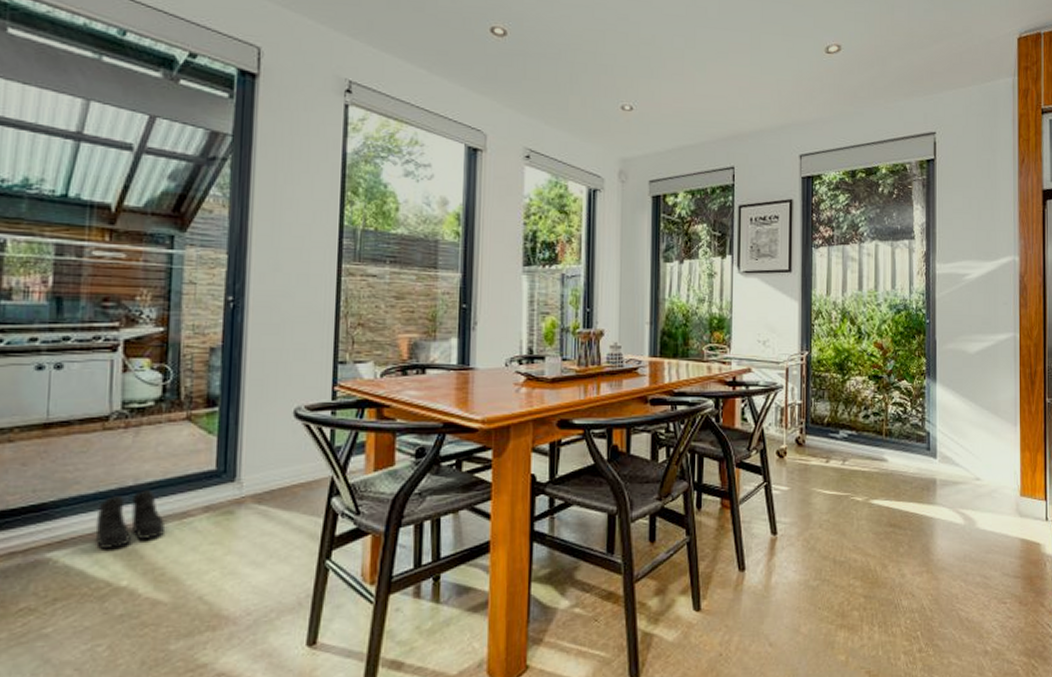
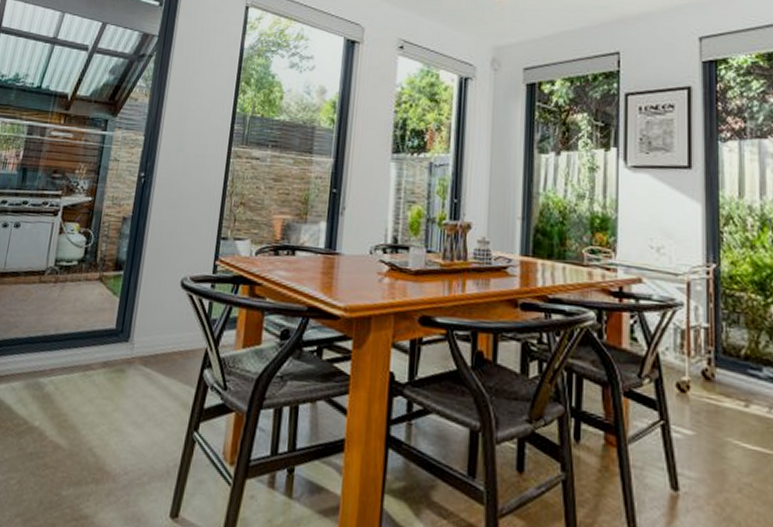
boots: present [95,490,166,549] -> none [22,340,73,390]

